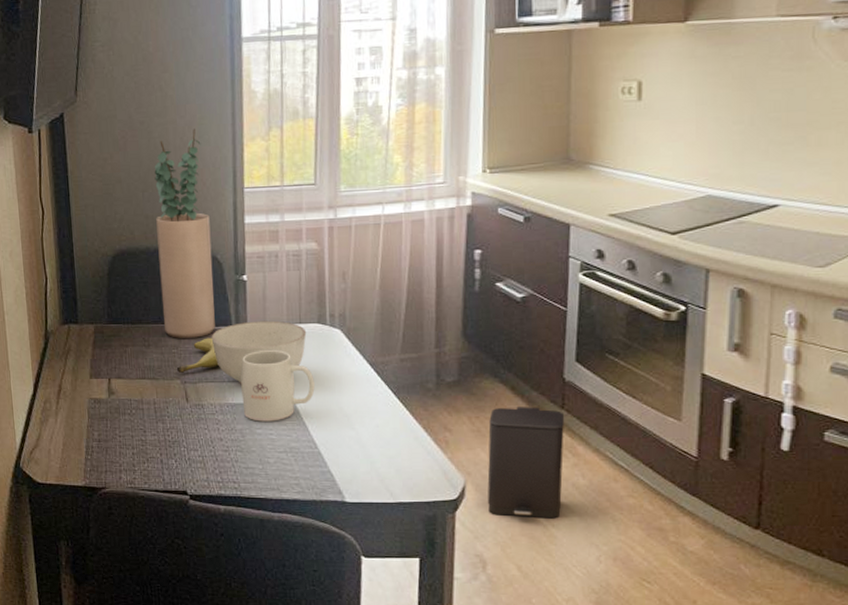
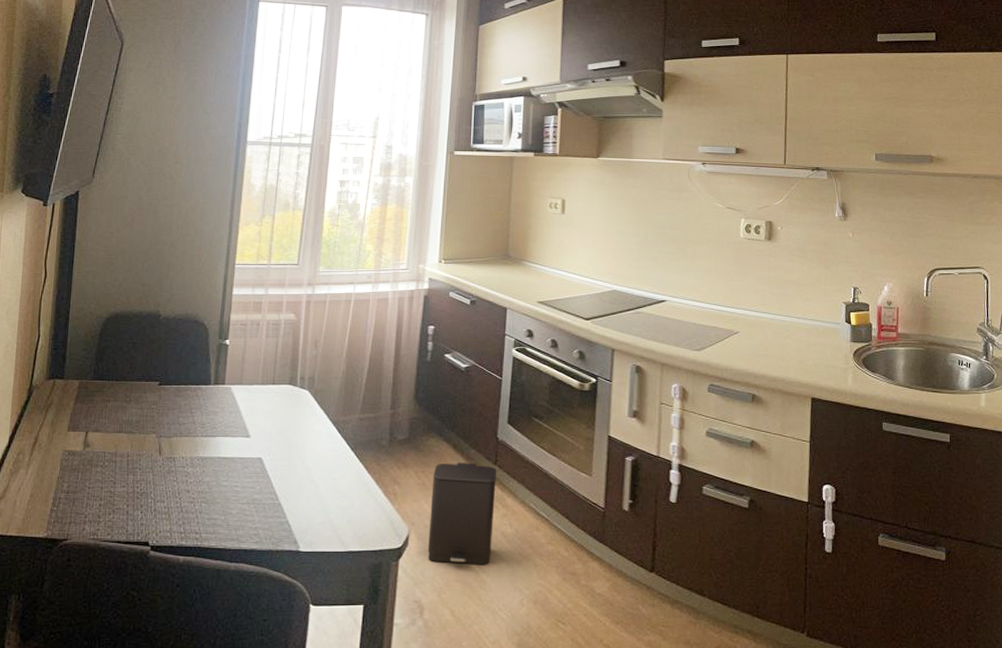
vase: present [154,128,215,338] -> none [146,212,201,395]
fruit: present [176,337,219,374] -> none [153,395,195,428]
bowl: present [211,320,307,385] -> none [190,381,278,439]
mug: present [240,350,315,422] -> none [212,408,281,474]

